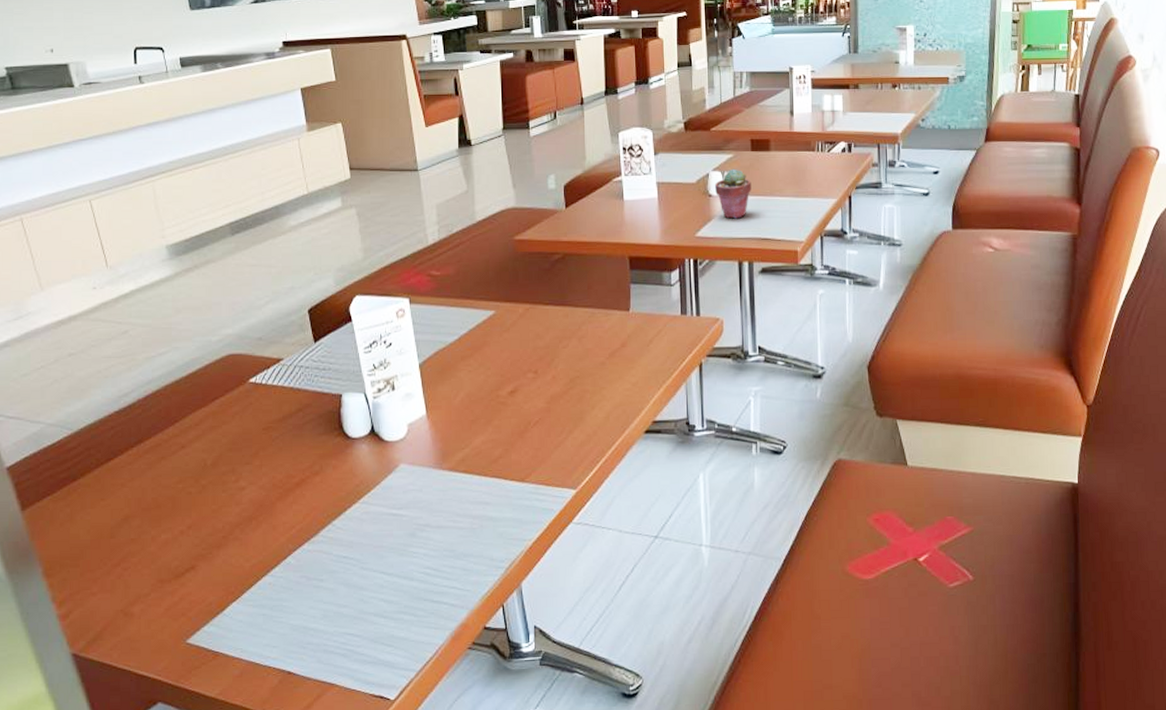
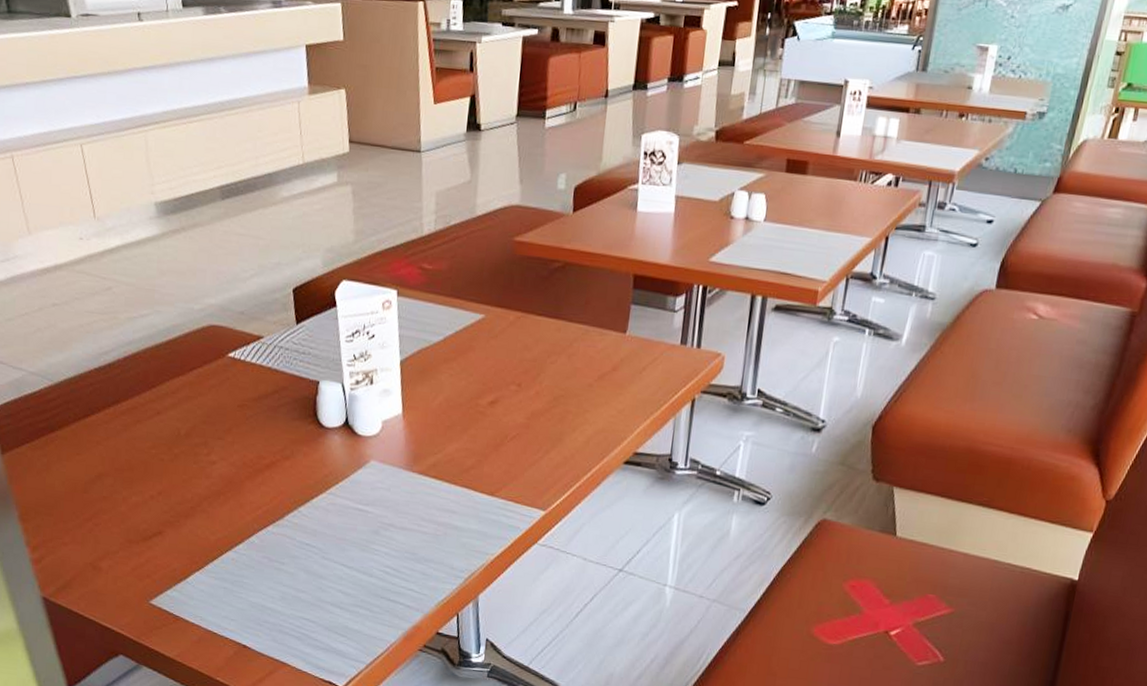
potted succulent: present [714,168,752,219] -> none [738,190,780,247]

